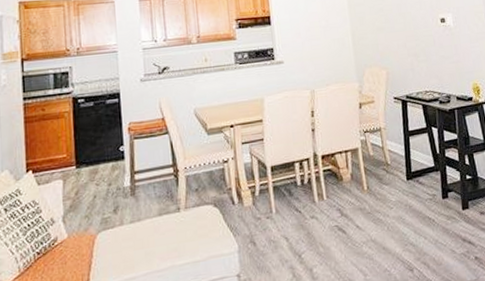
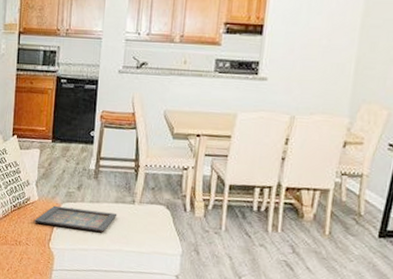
icon panel: none [66,227,163,265] -> present [34,205,118,232]

